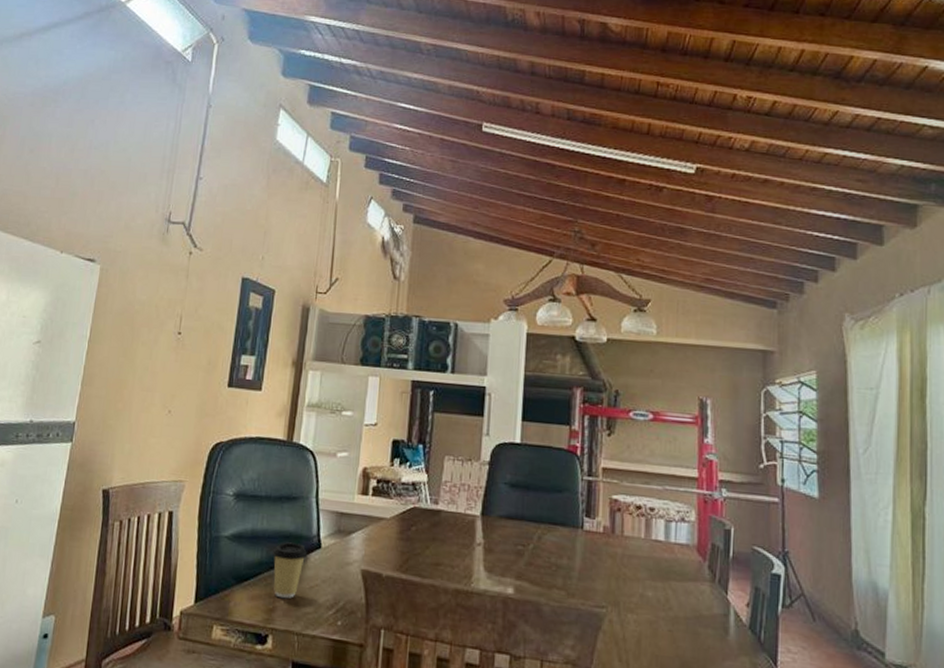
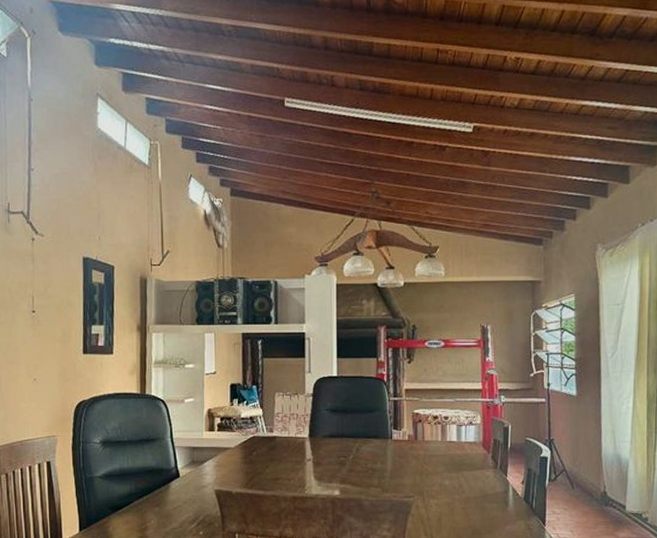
coffee cup: present [271,542,307,599] -> none [139,475,168,520]

